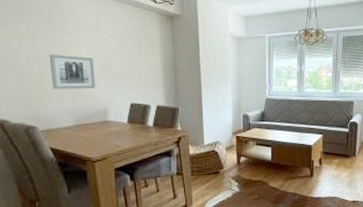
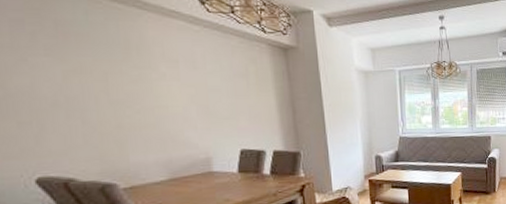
wall art: present [49,54,96,89] -> none [128,94,195,137]

